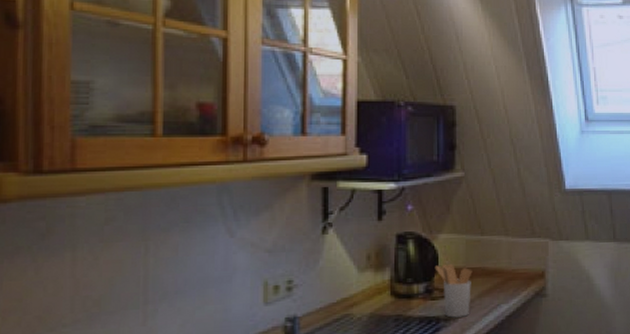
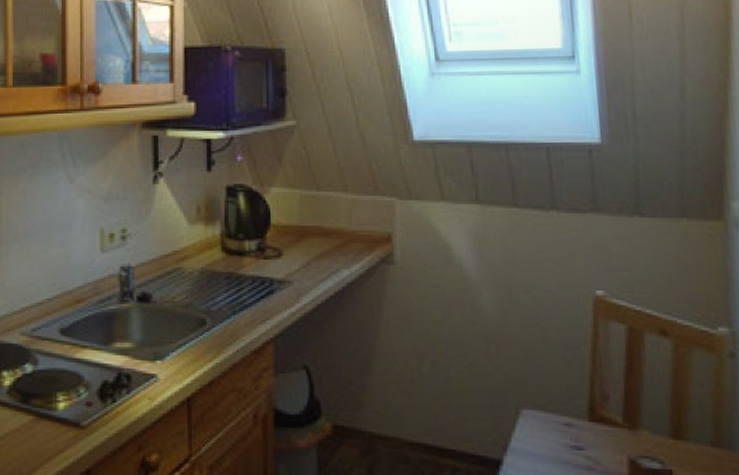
utensil holder: present [434,263,472,318] -> none [267,220,308,280]

